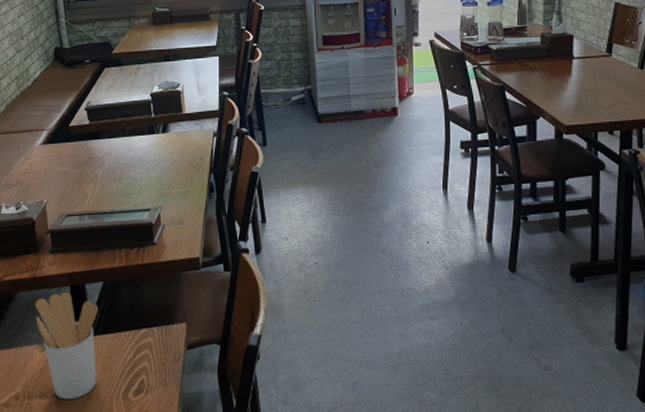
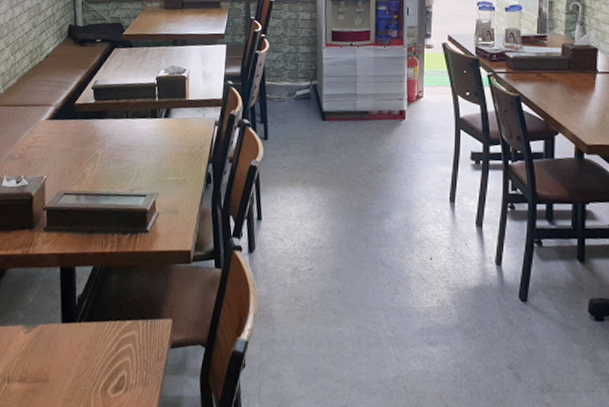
utensil holder: present [35,291,99,400] -> none [24,272,86,389]

